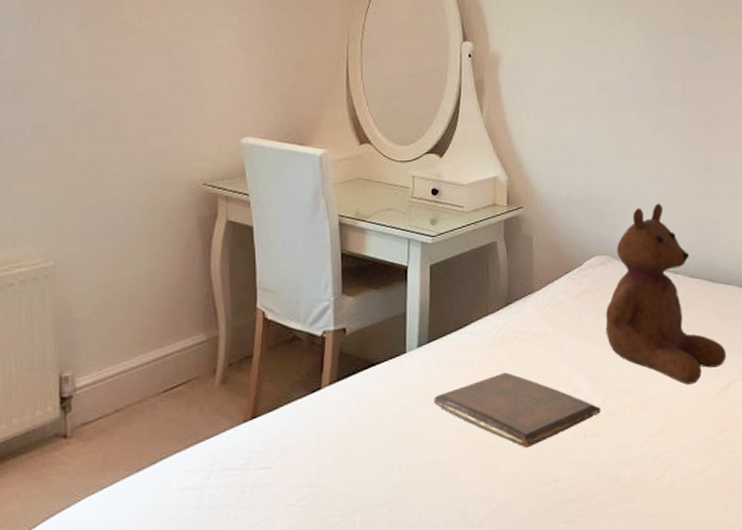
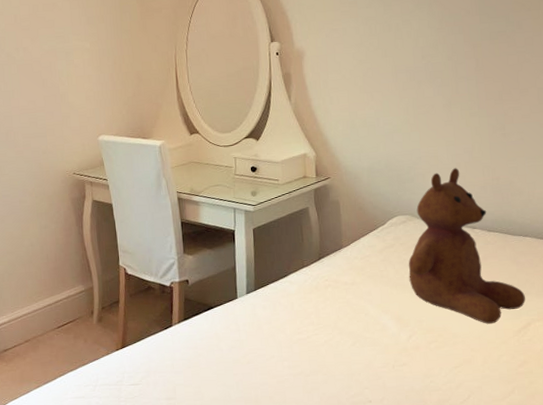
book: present [434,372,601,448] -> none [262,314,407,374]

